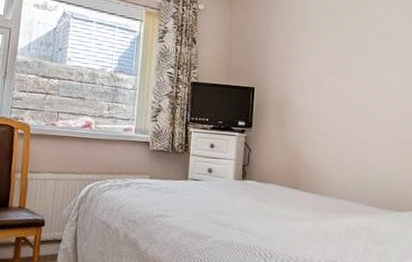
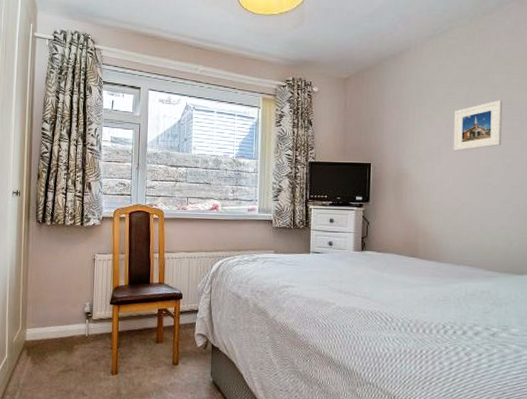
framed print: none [337,32,385,81] -> present [453,100,503,152]

